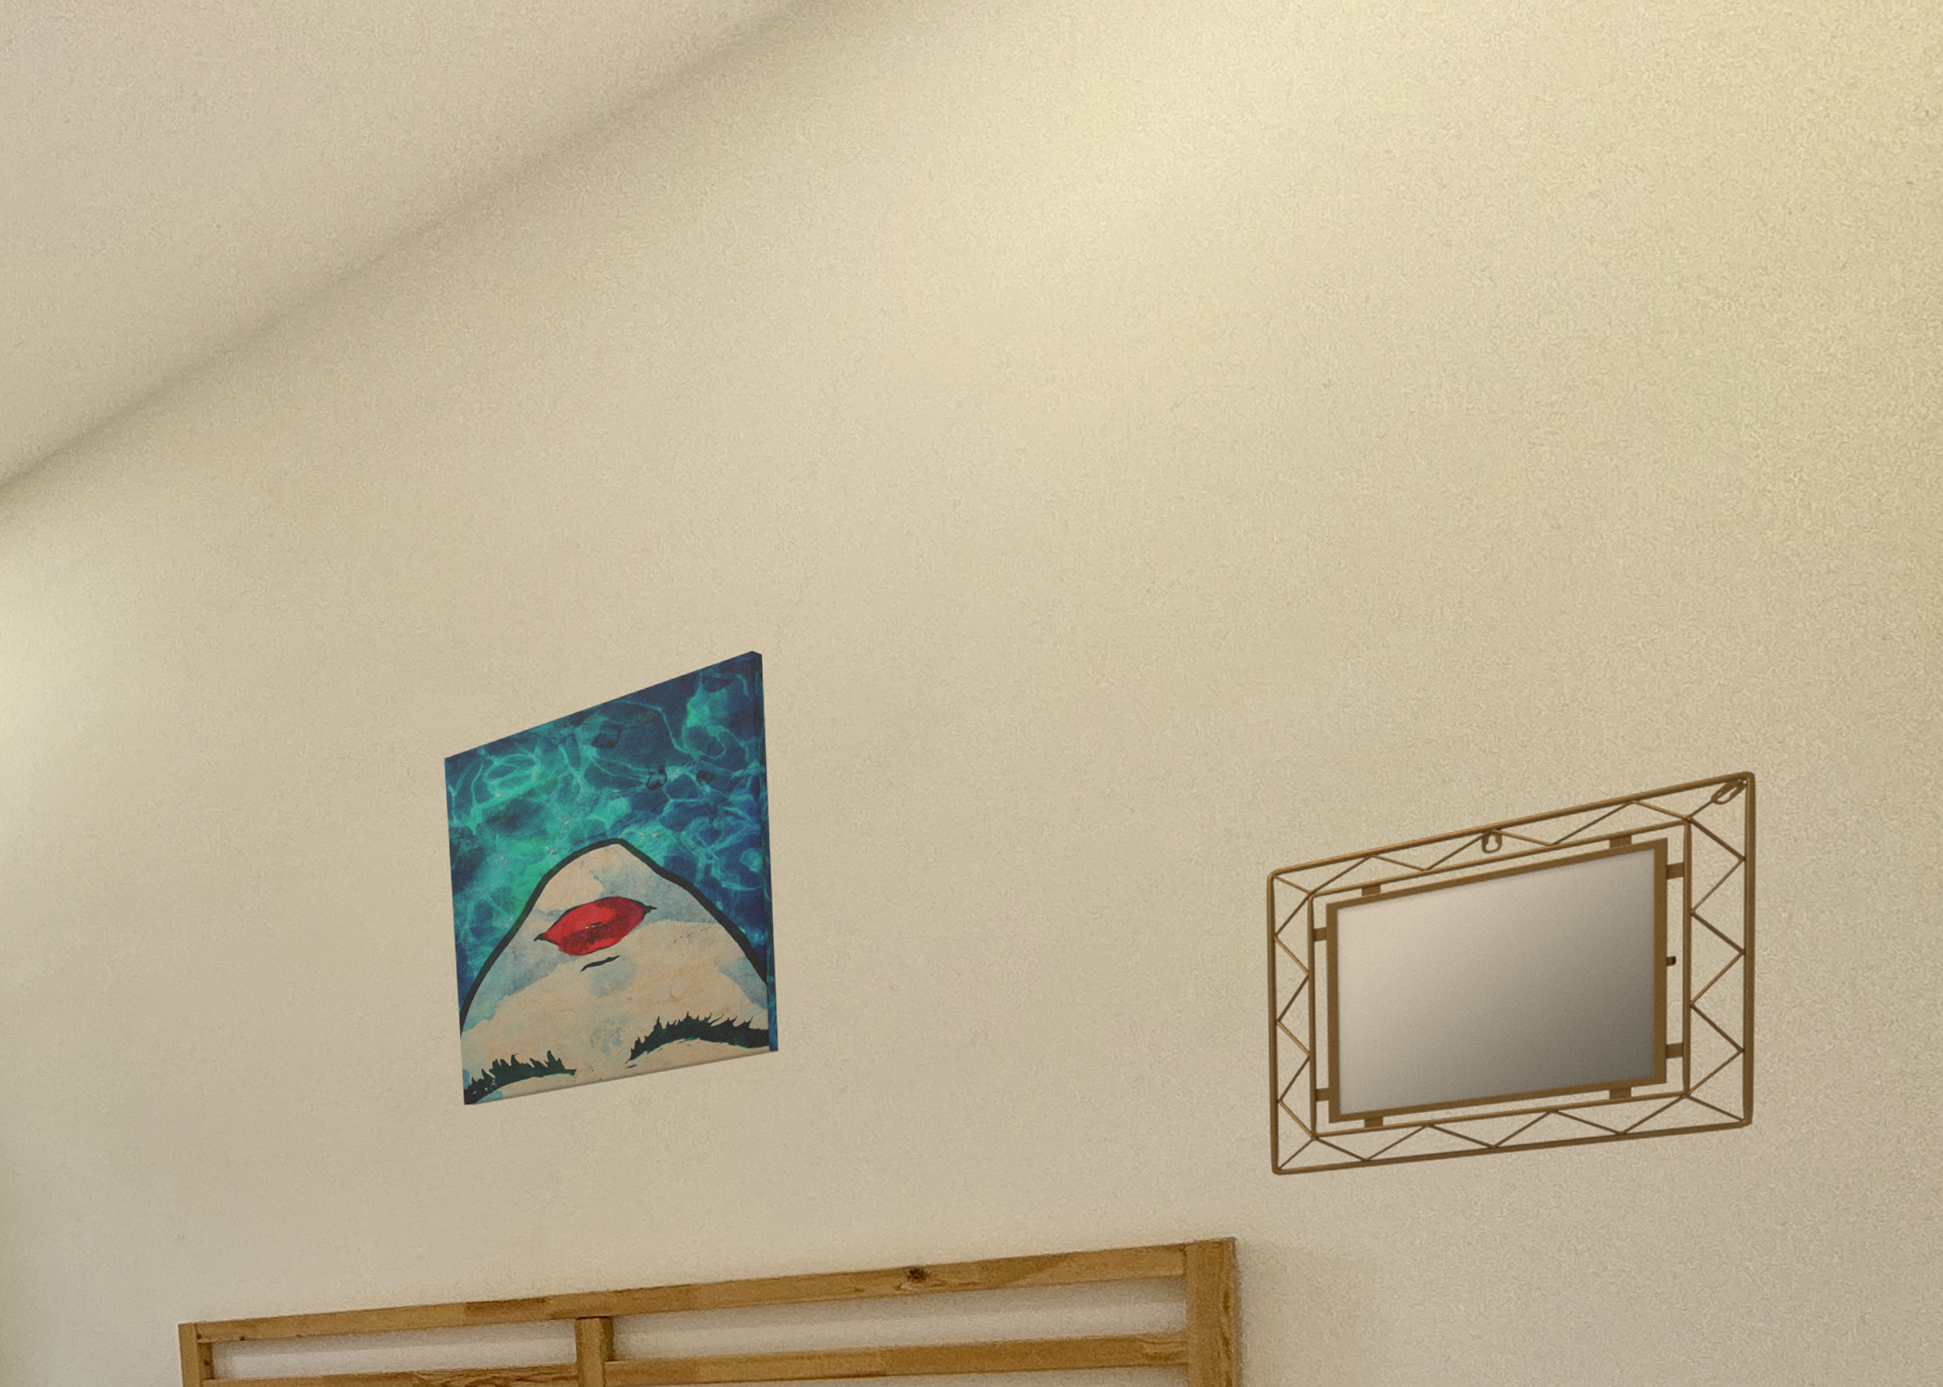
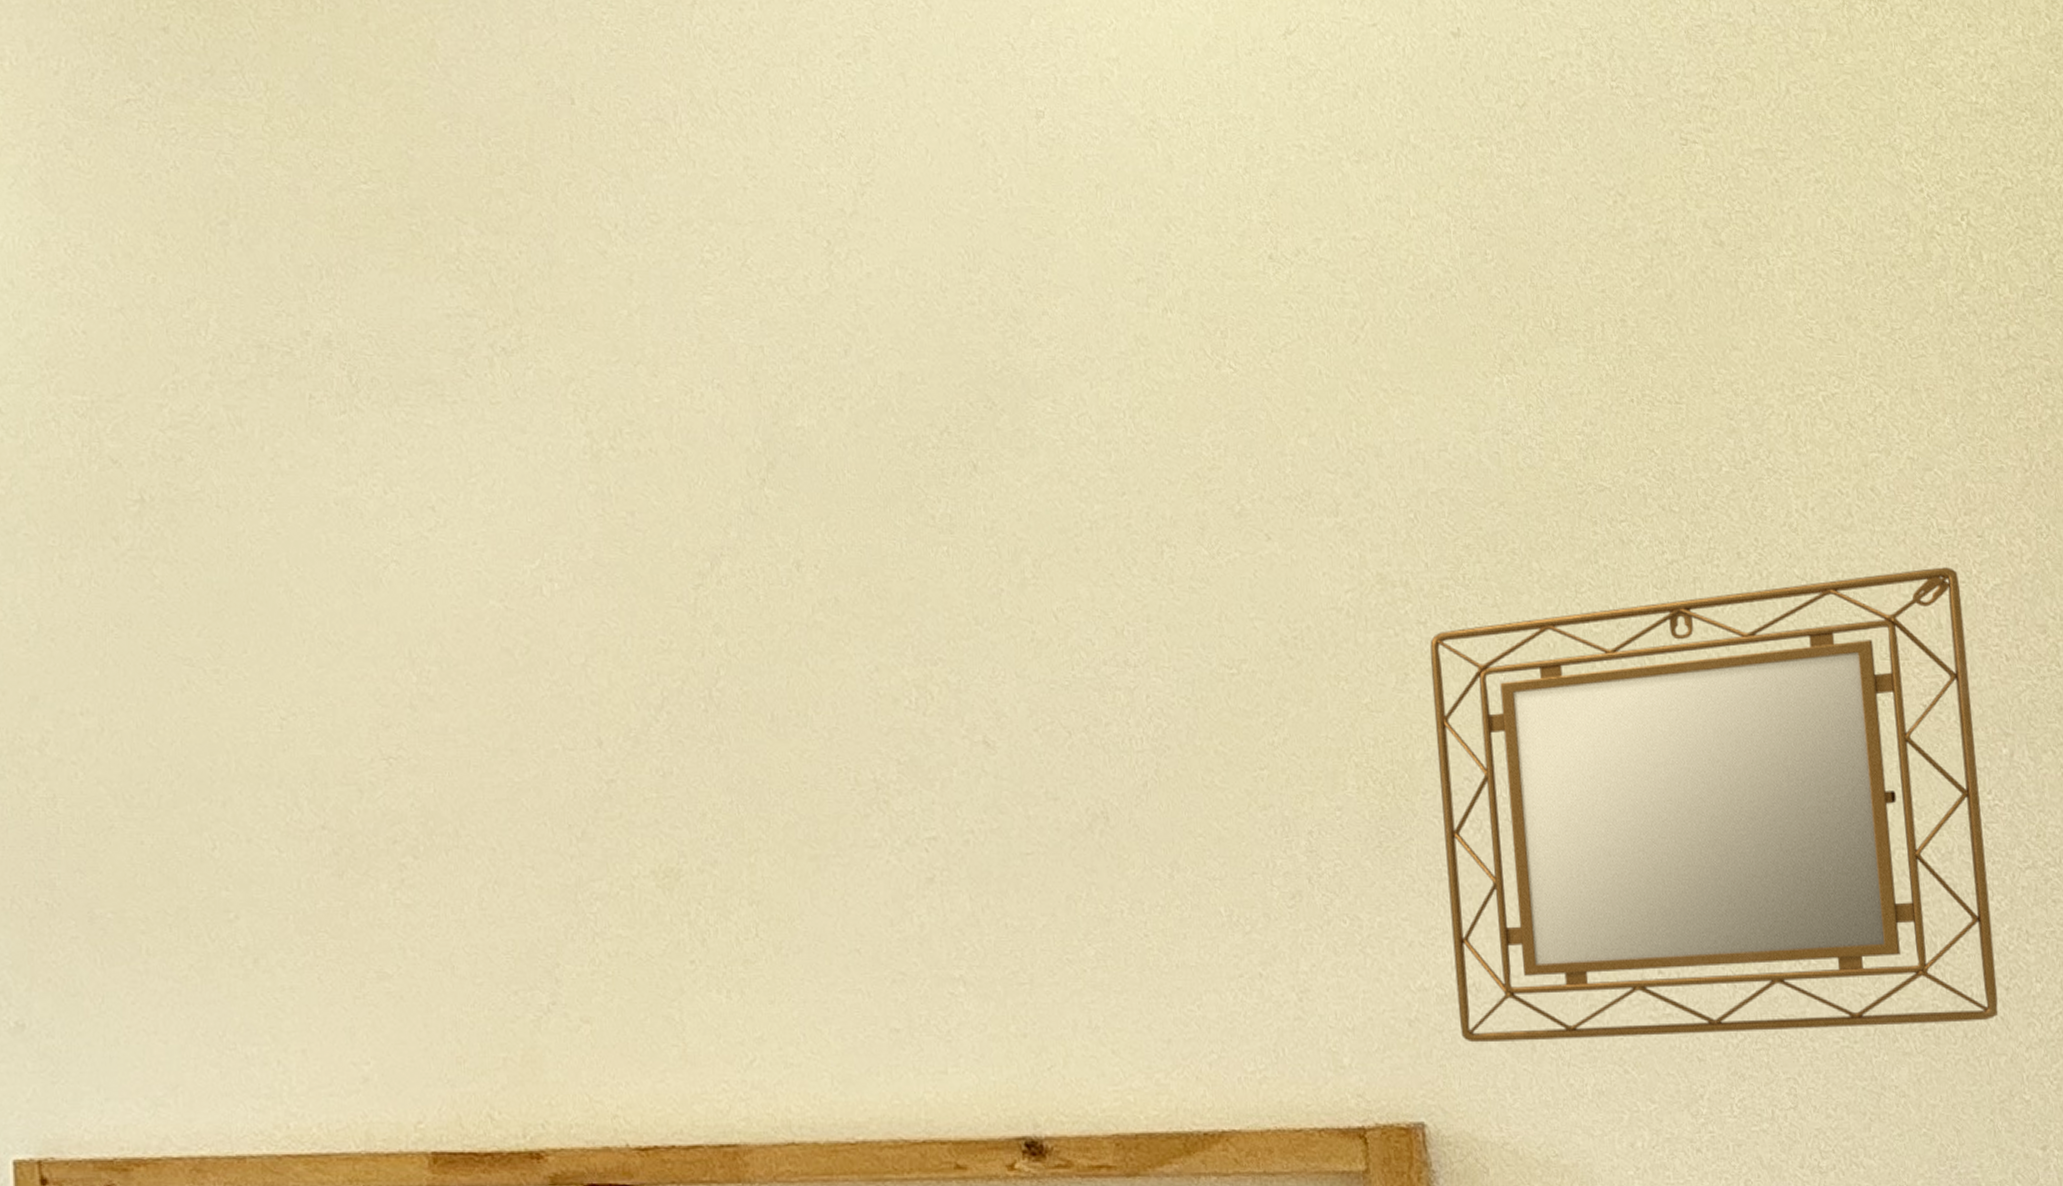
wall art: present [444,650,779,1106] -> none [398,269,846,860]

